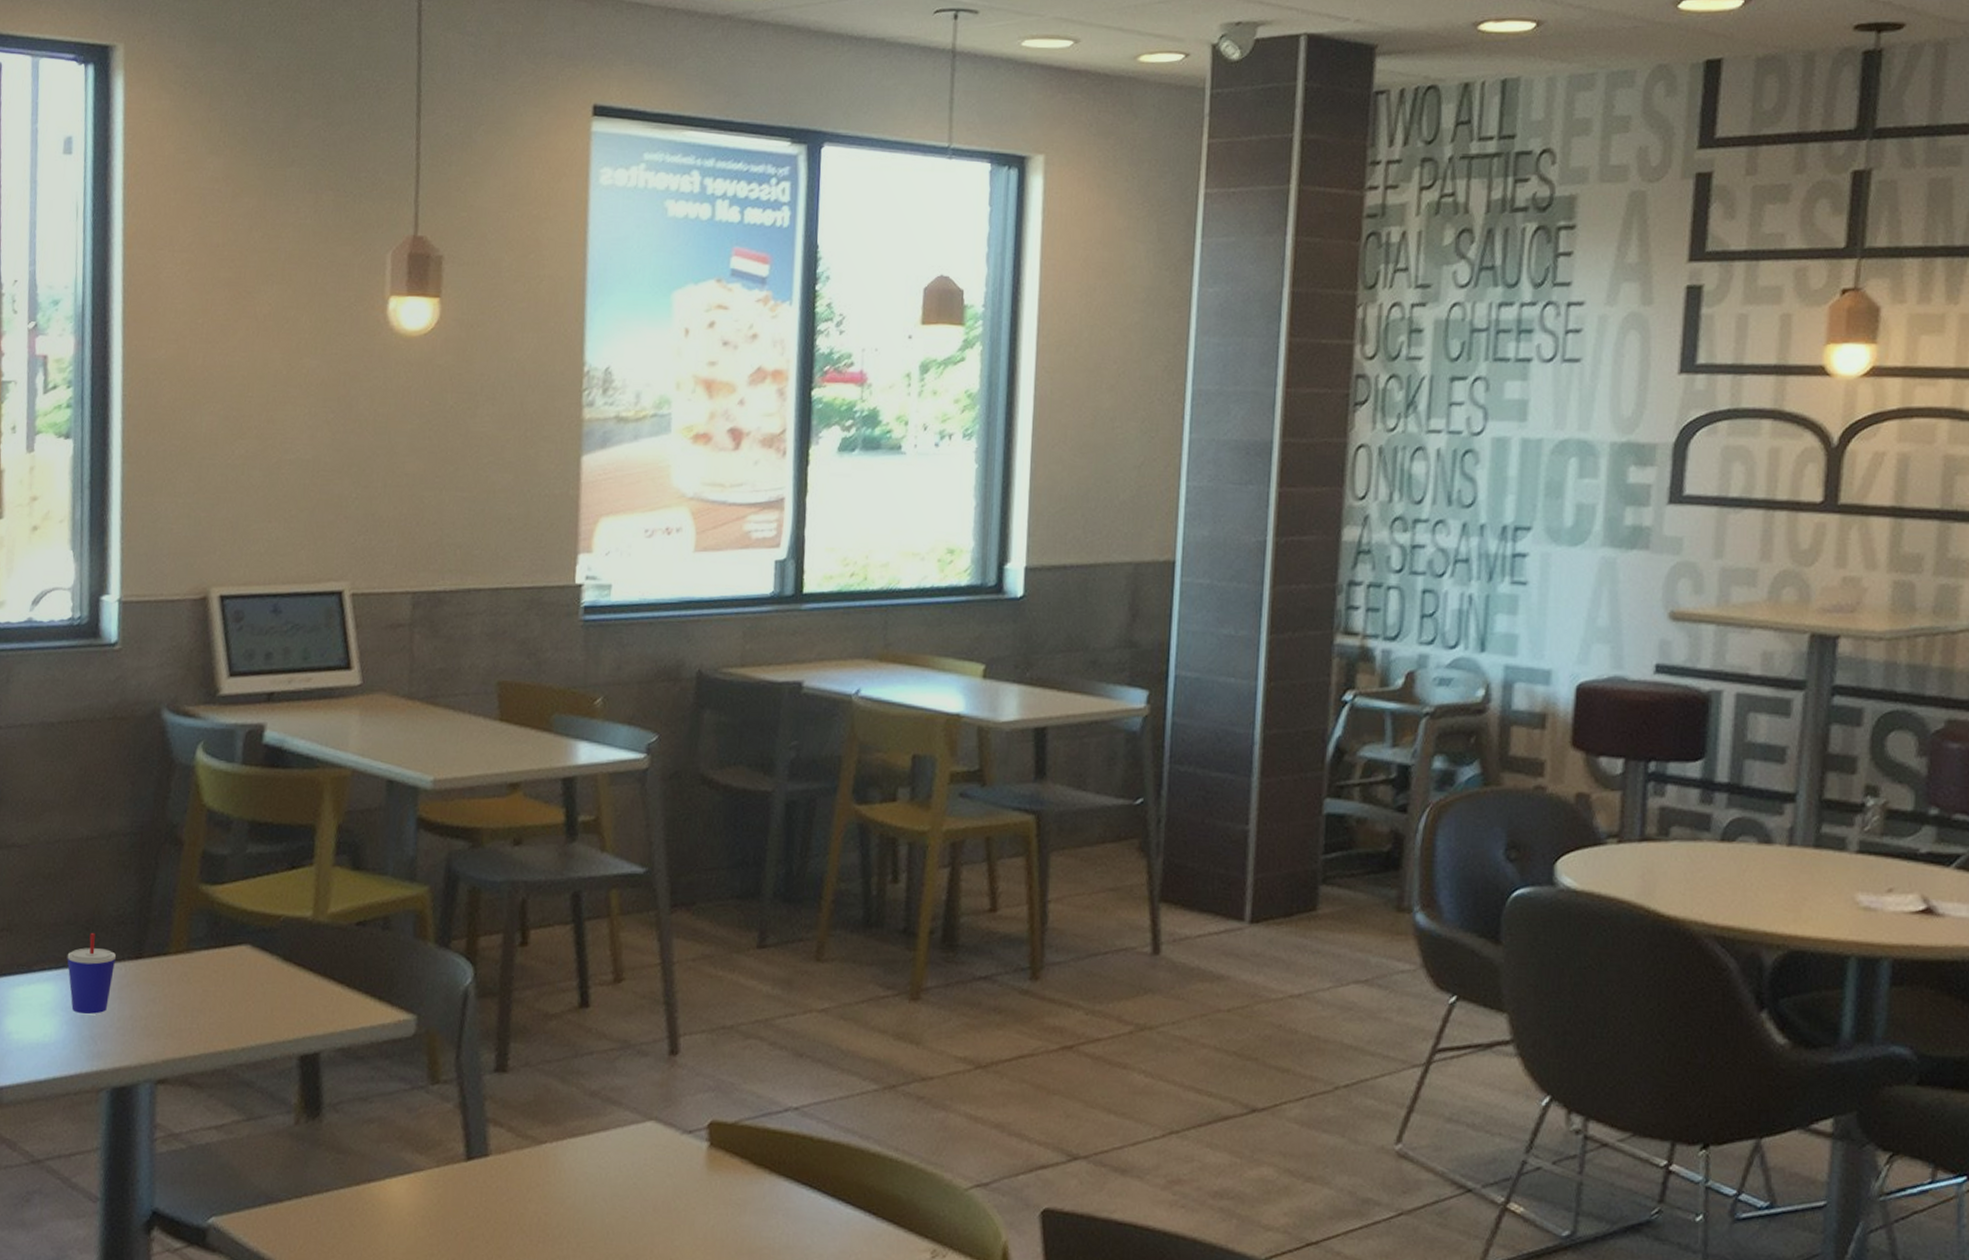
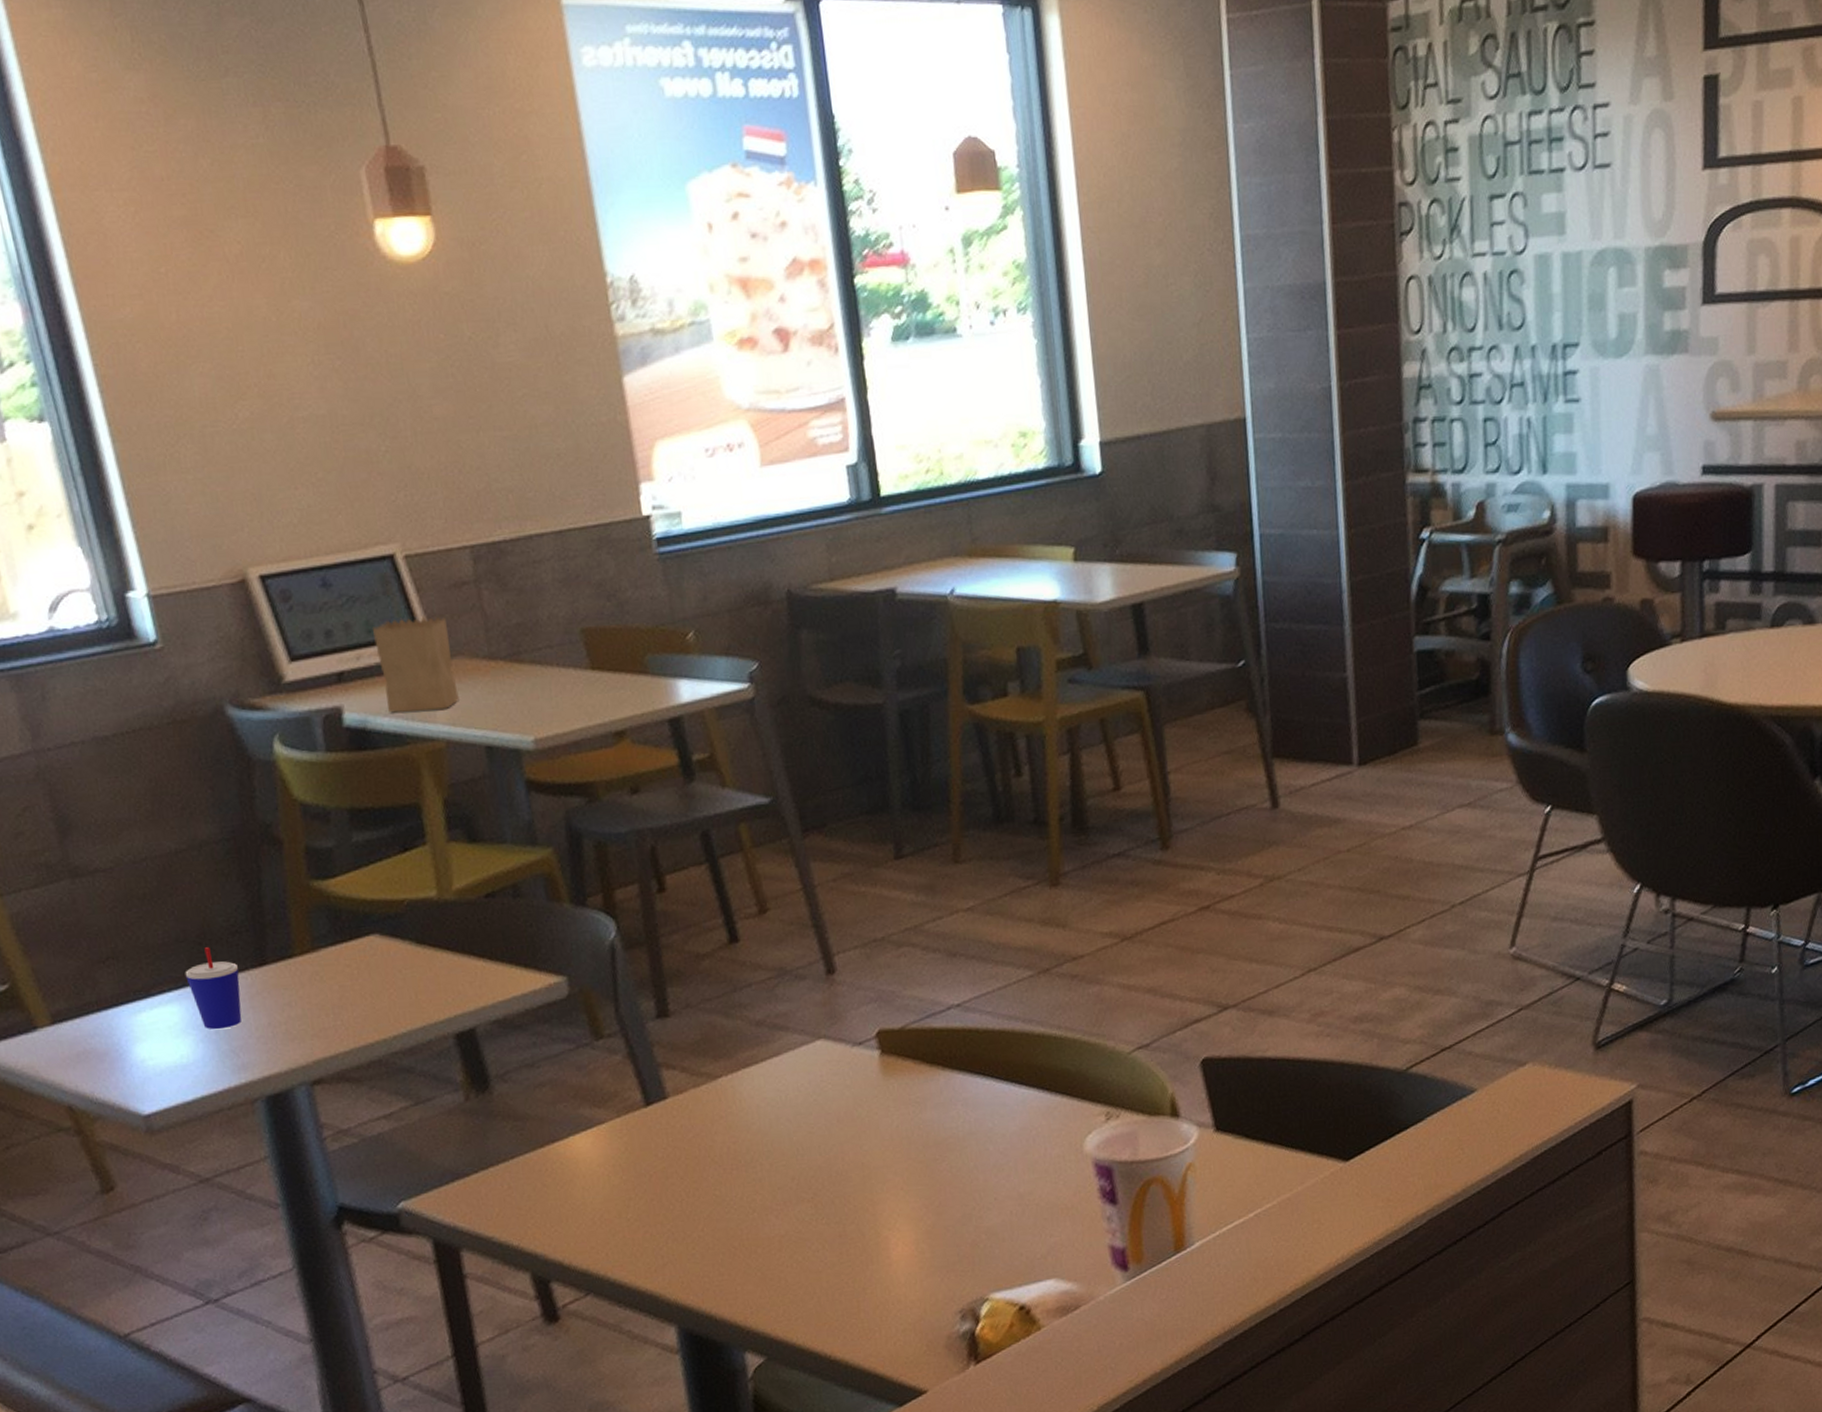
paper bag: none [306,650,376,740] -> present [373,616,459,713]

